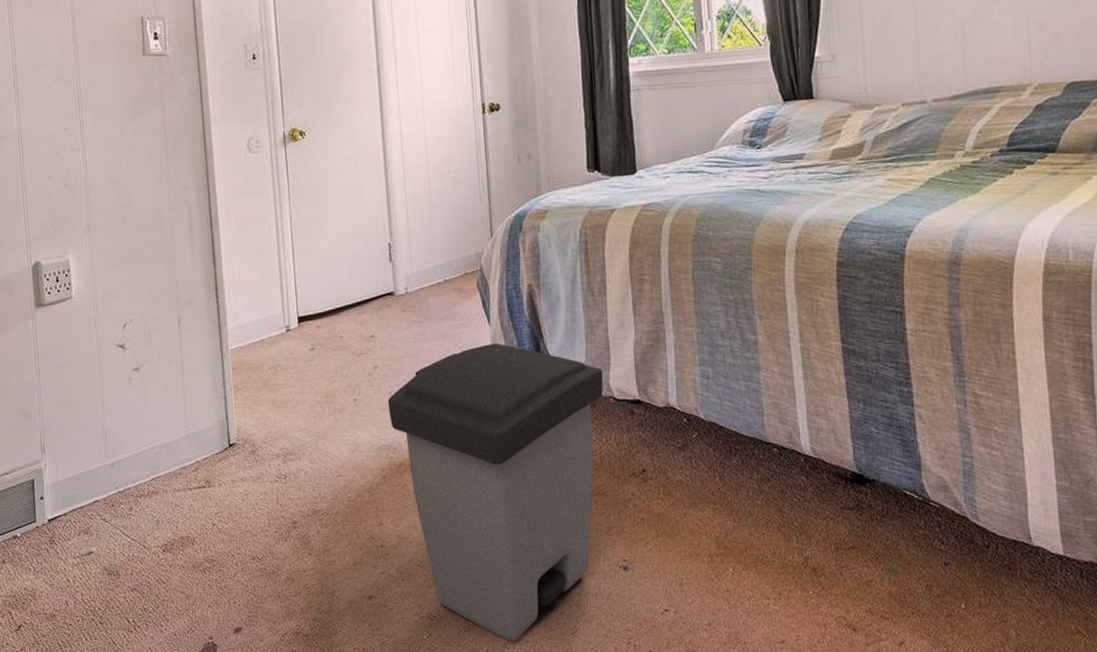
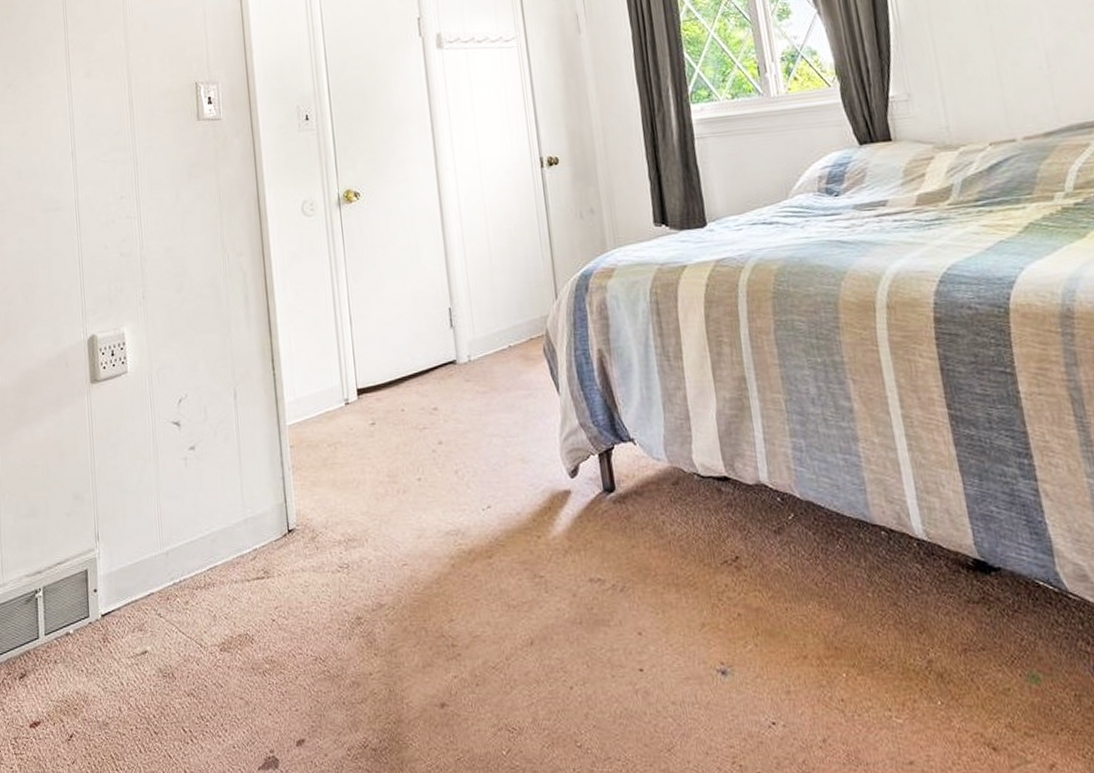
trash can: present [387,342,604,641] -> none [453,414,686,758]

